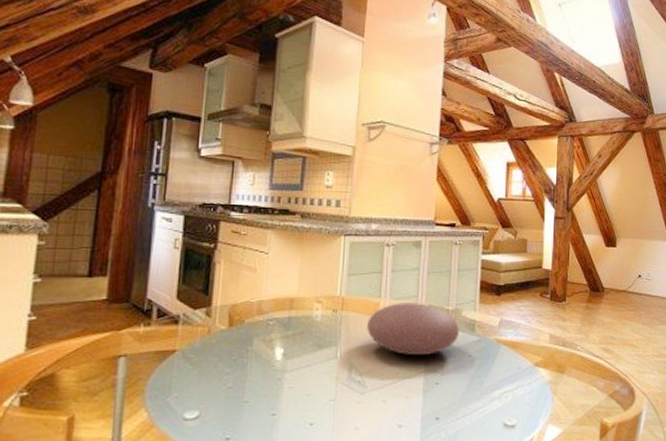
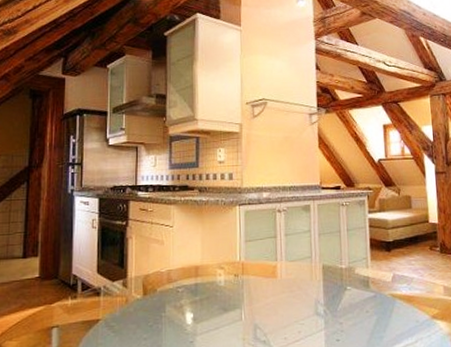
decorative bowl: present [367,303,459,356] -> none [267,263,354,315]

